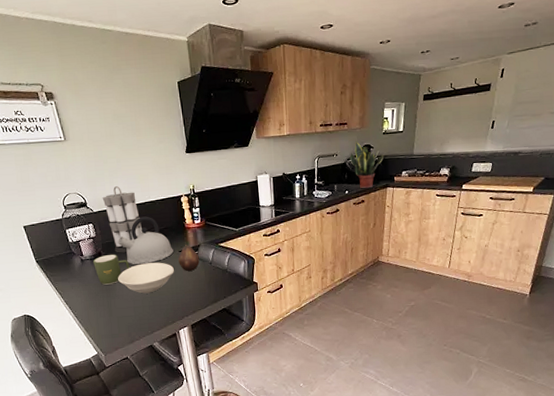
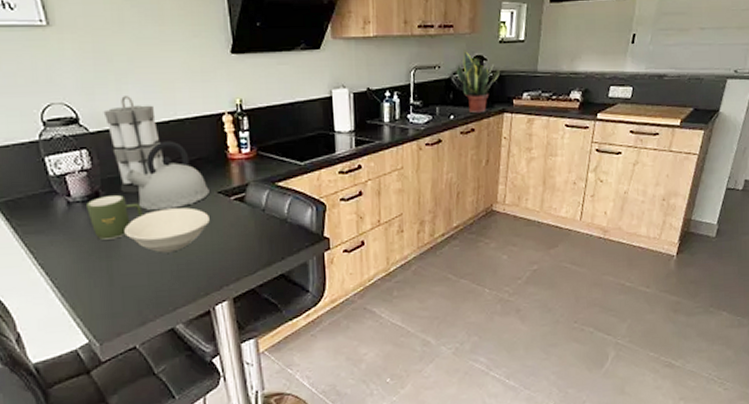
fruit: present [178,245,200,271] -> none [216,183,247,221]

